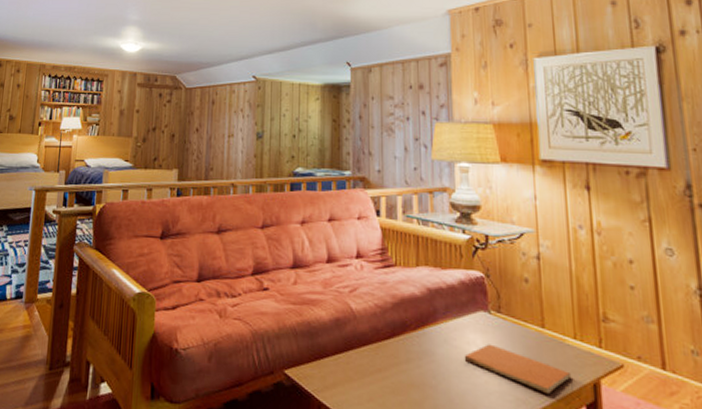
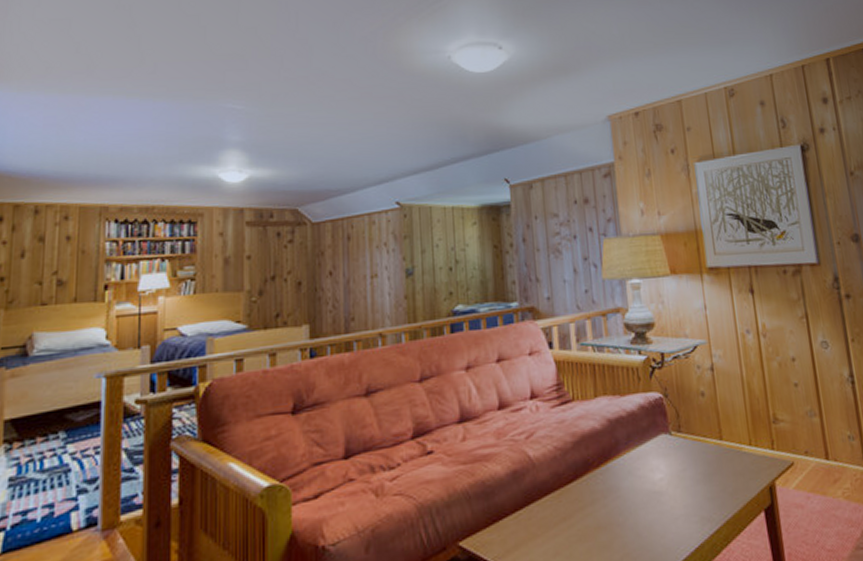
book: present [464,344,572,395] -> none [649,466,750,507]

